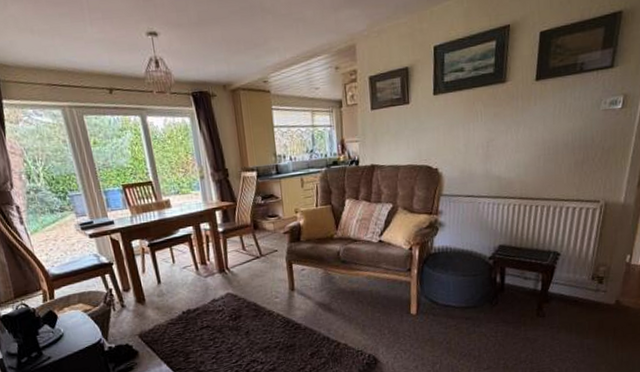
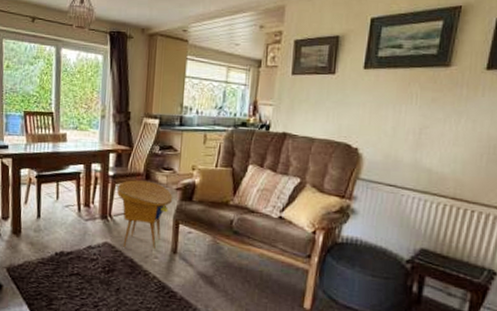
side table: none [229,230,283,294] -> present [117,180,173,249]

